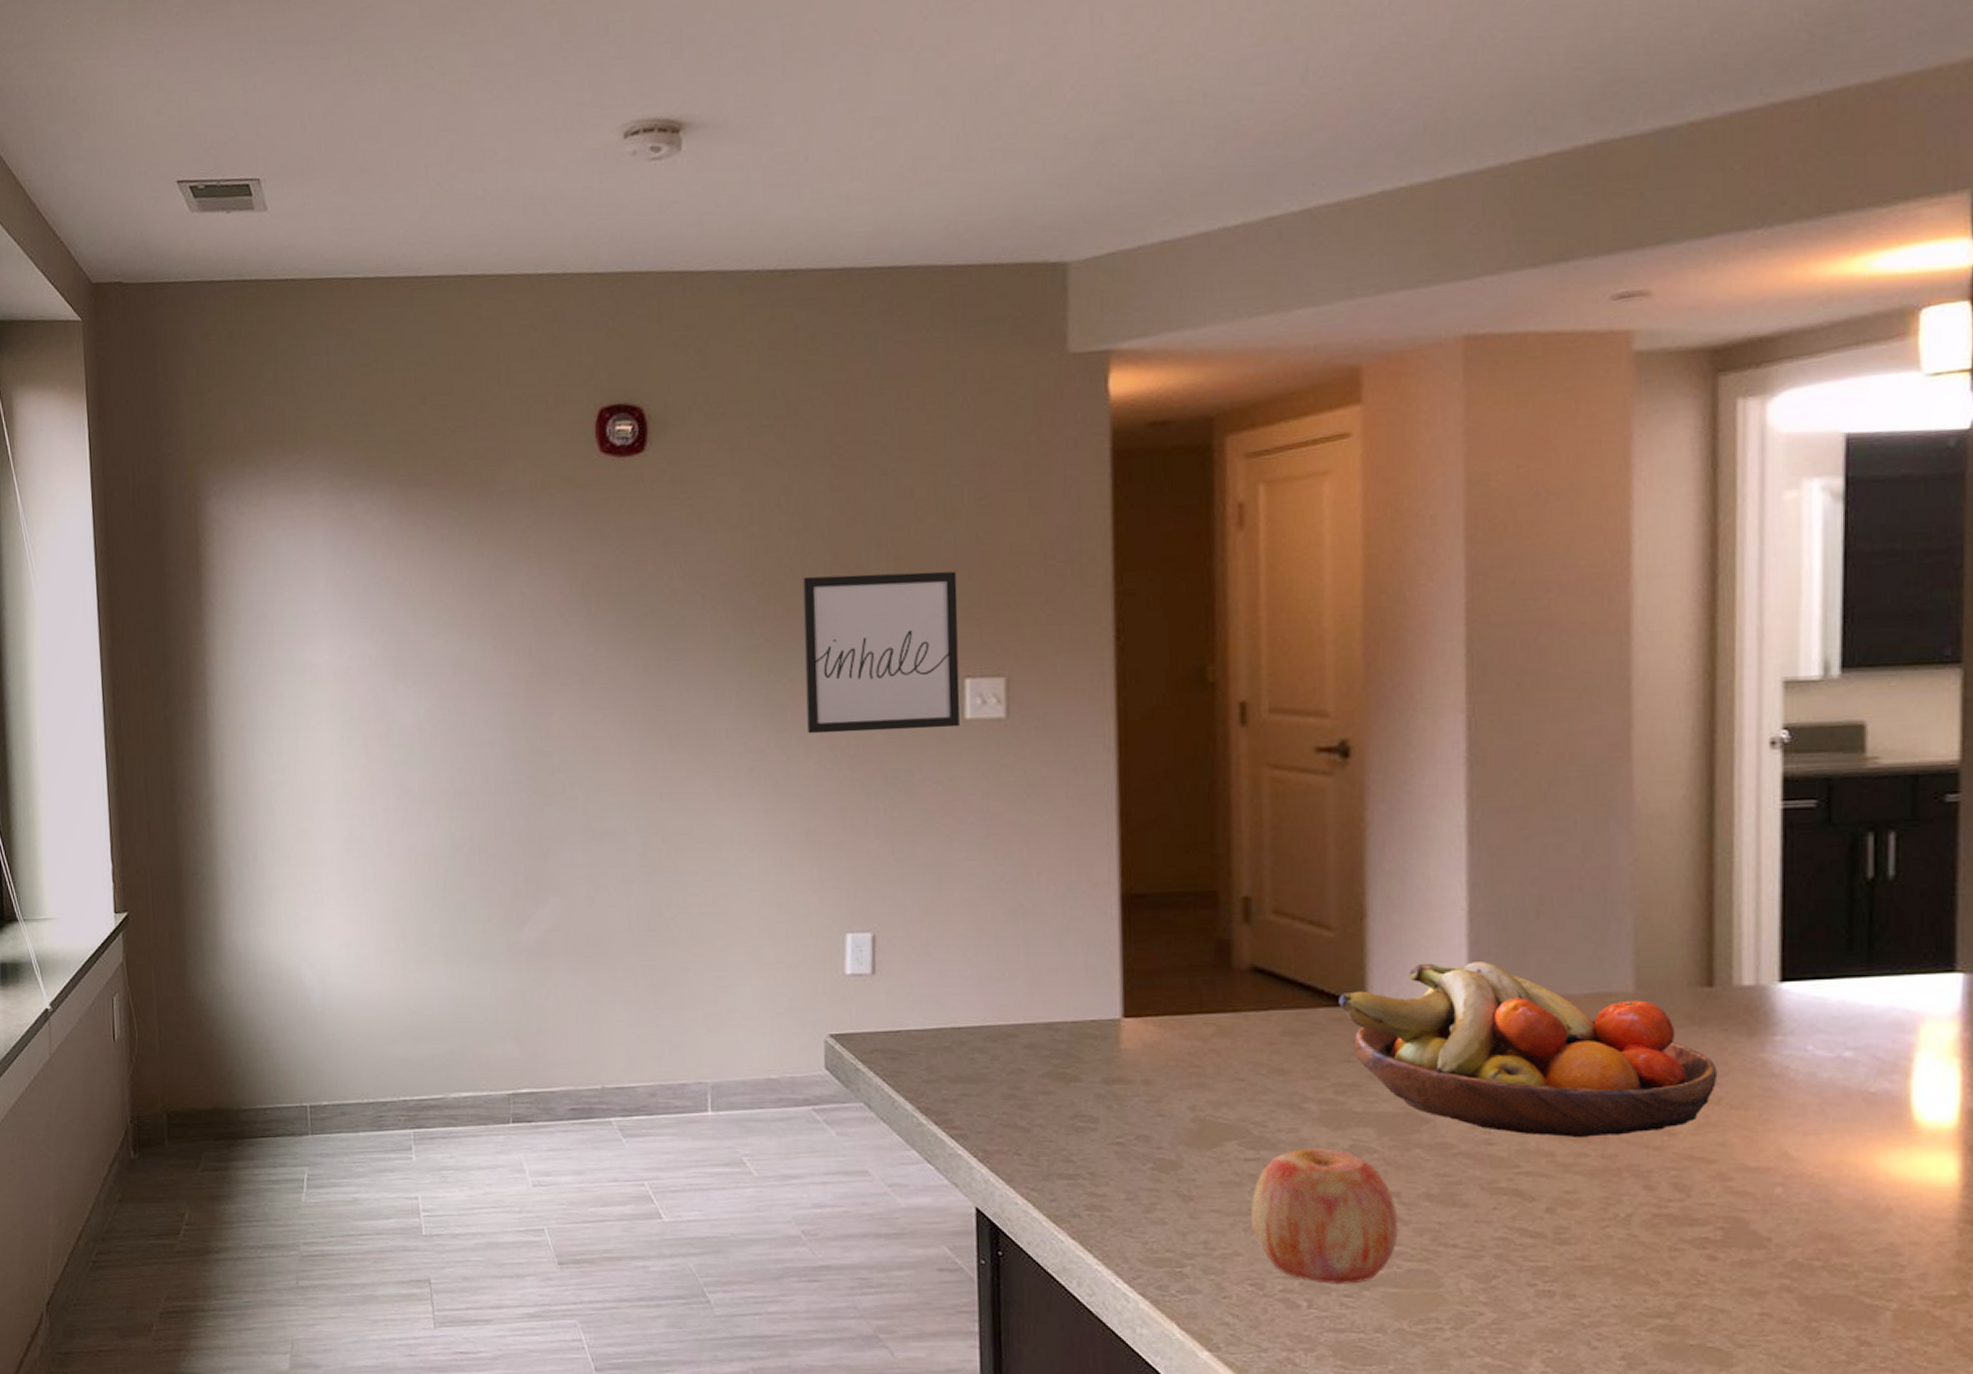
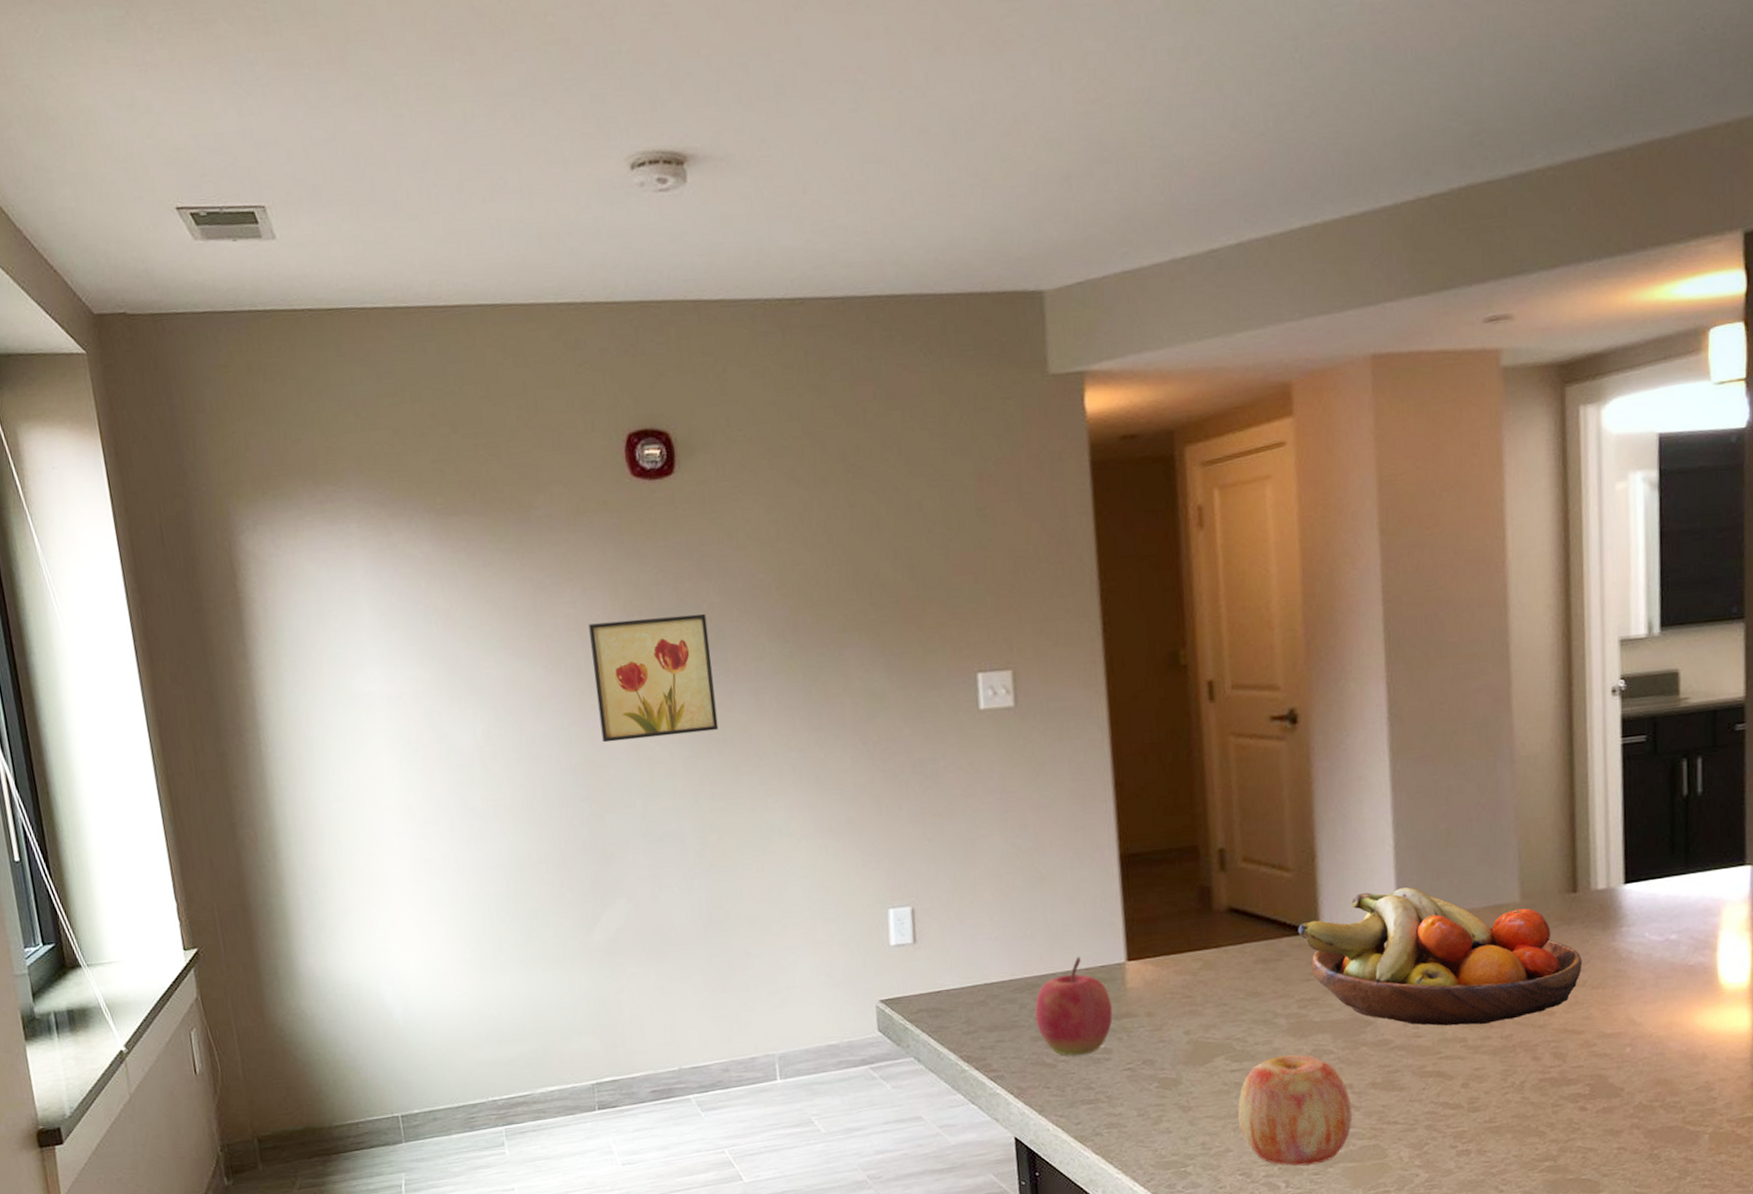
wall art: none [543,599,672,730] -> present [588,613,719,743]
wall art: present [802,571,961,734] -> none [828,576,976,732]
apple: none [1009,1006,1102,1120] -> present [1035,956,1113,1056]

